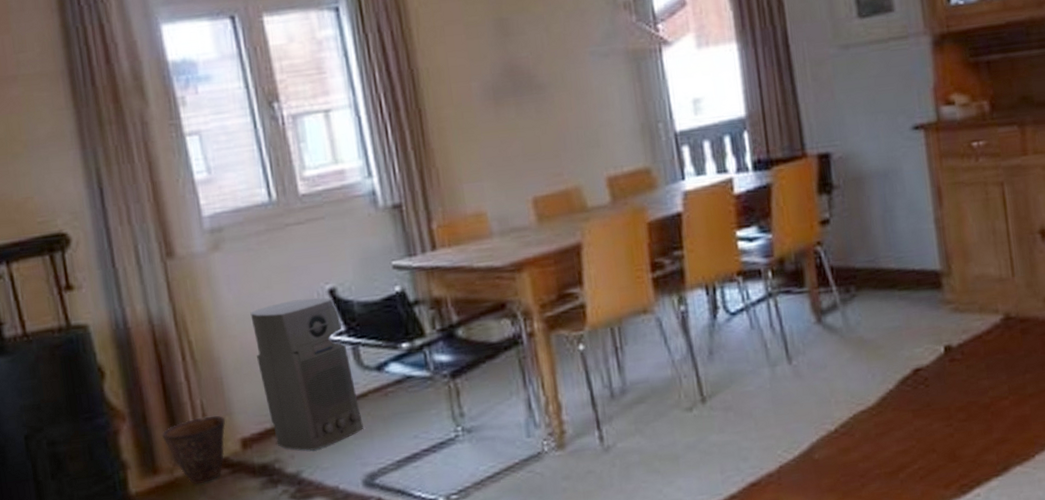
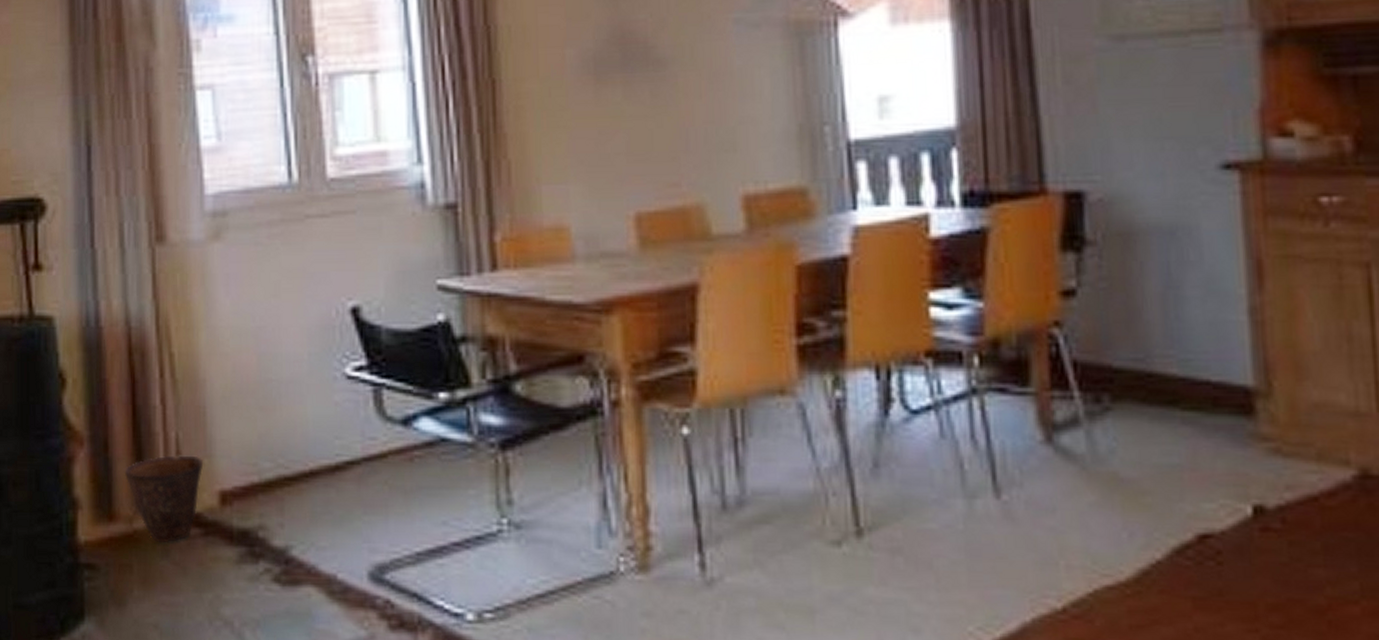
air purifier: present [250,297,364,451] -> none [249,316,377,521]

